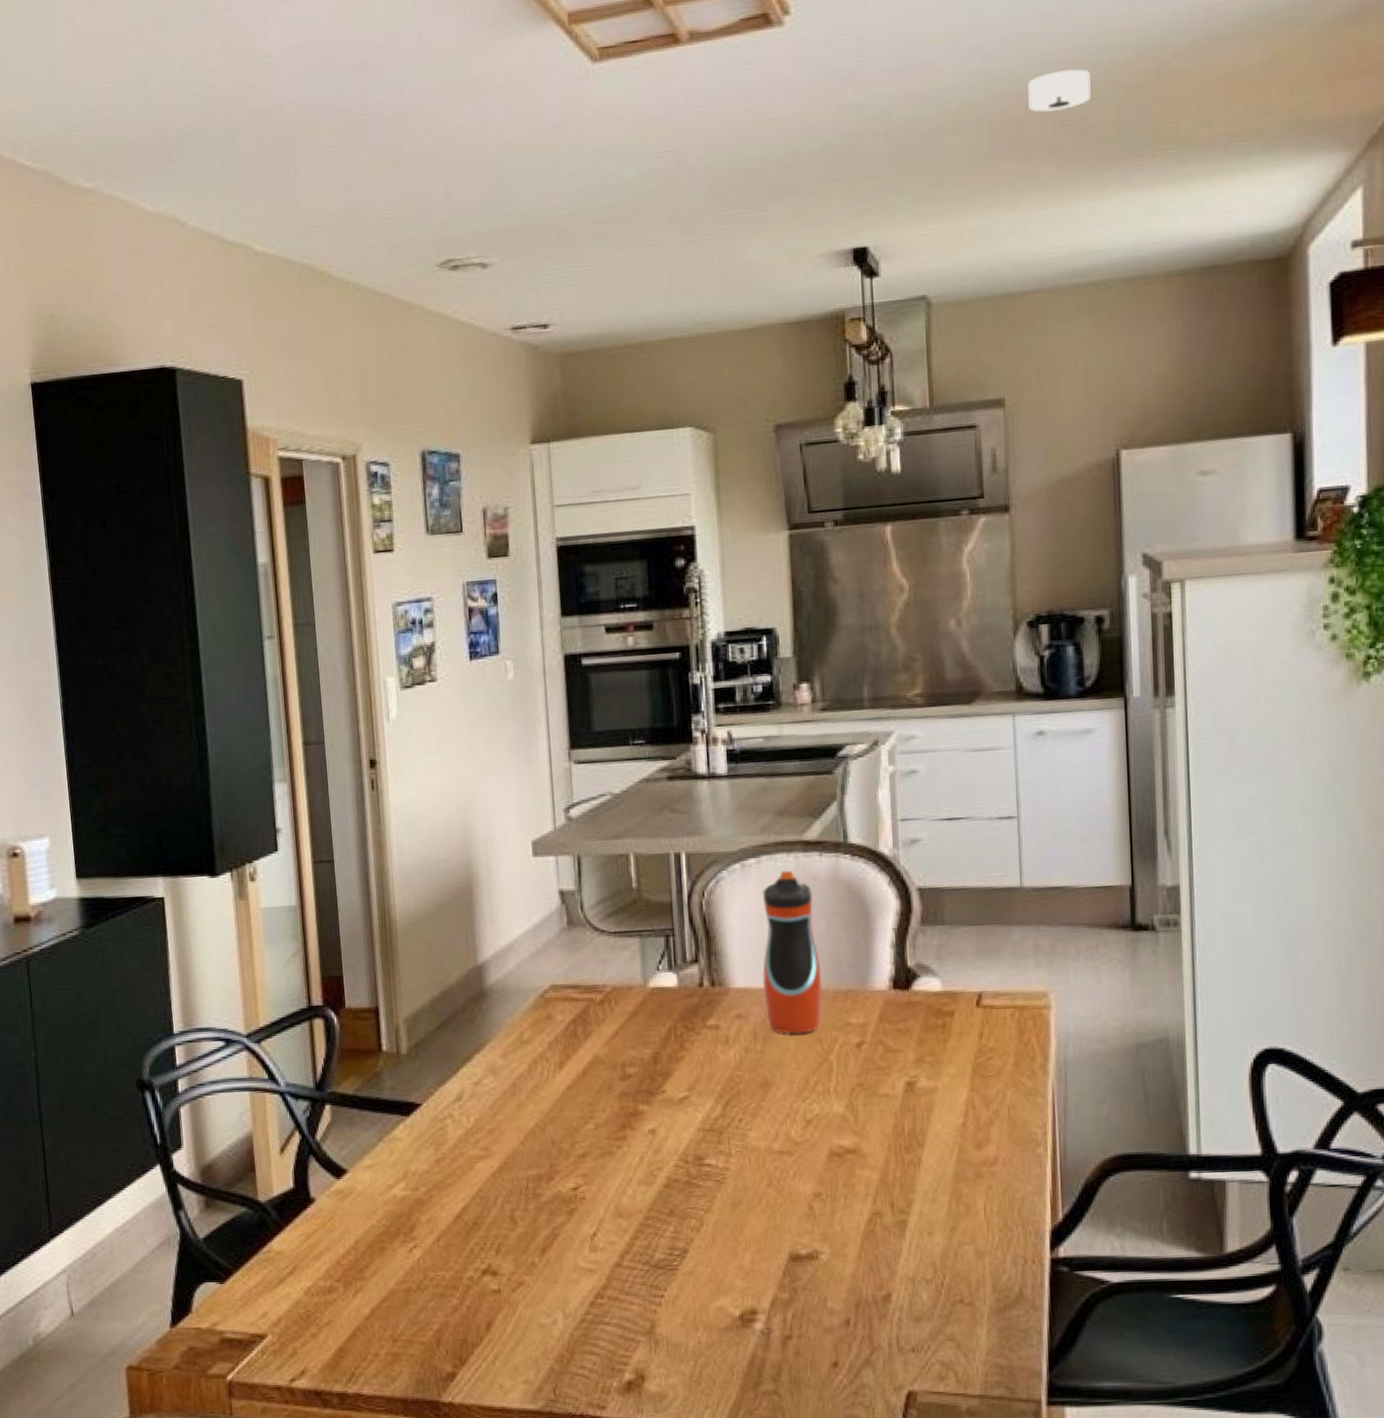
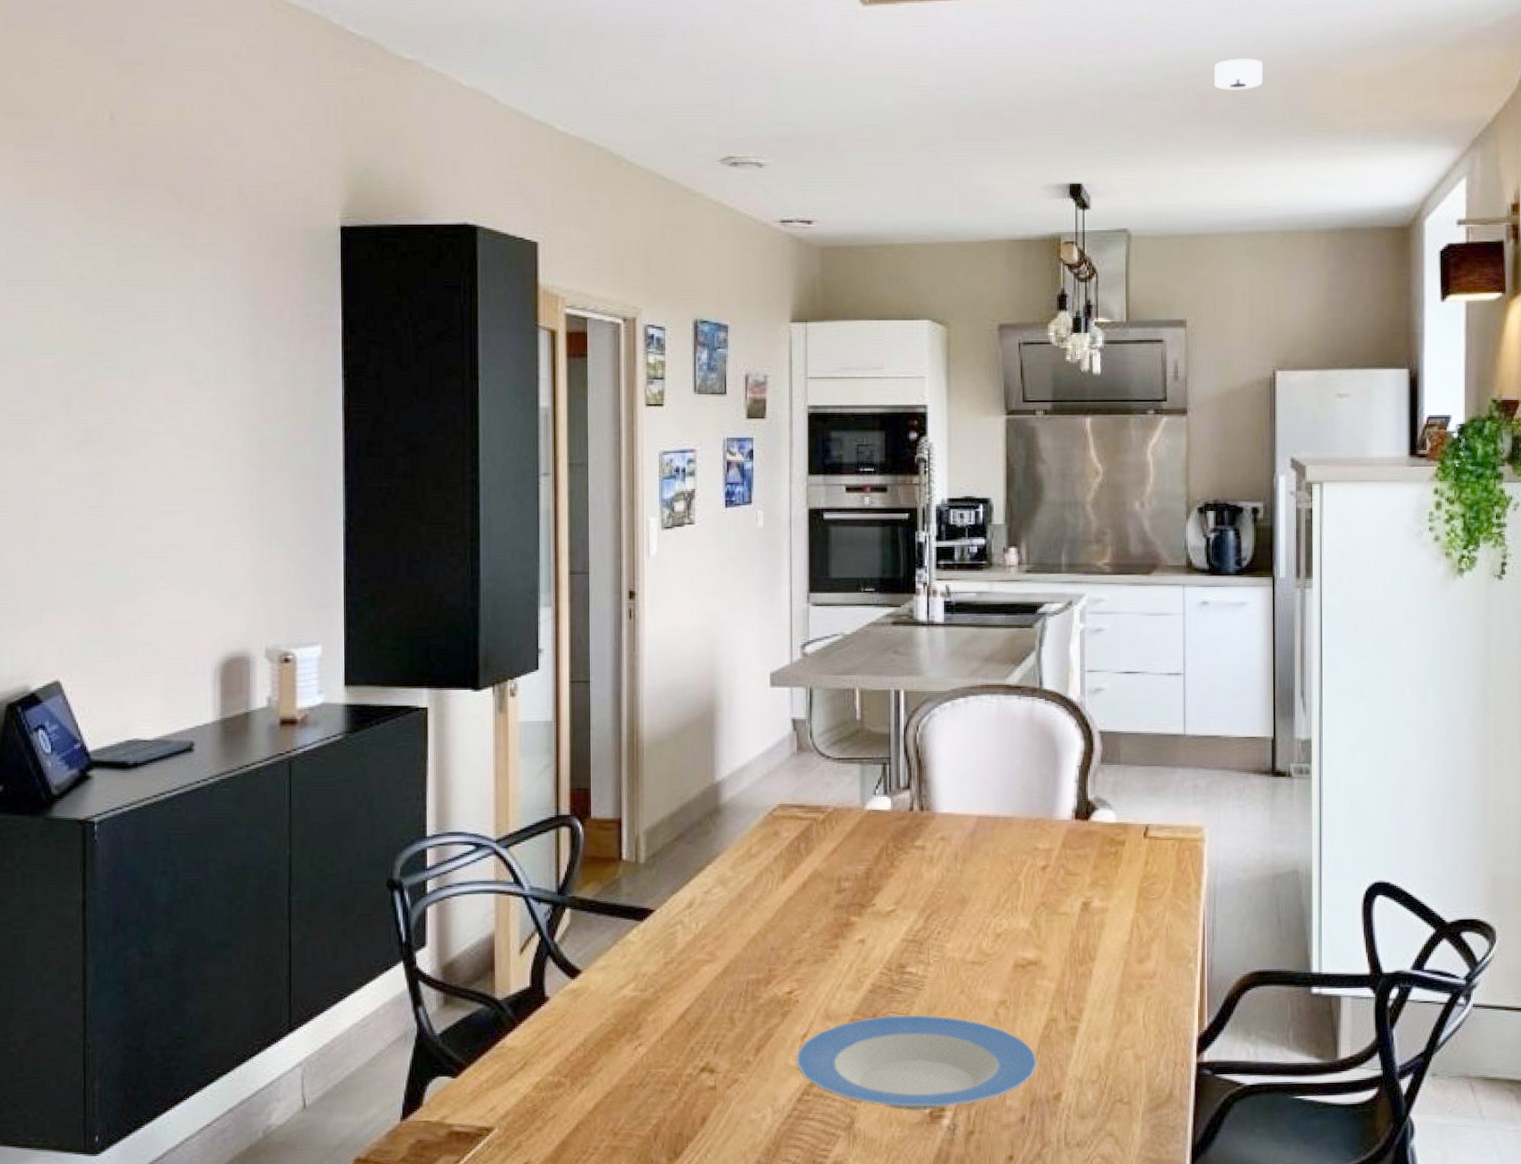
plate: none [586,1211,862,1314] -> present [796,1015,1038,1111]
water bottle: present [762,870,822,1034] -> none [964,710,1015,856]

